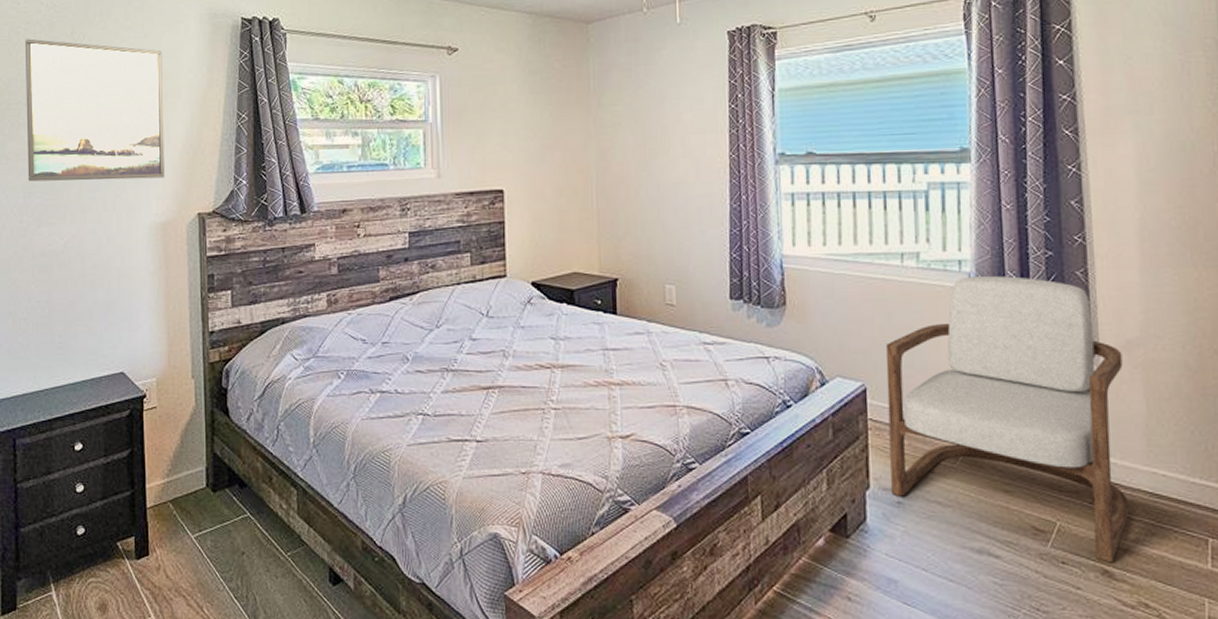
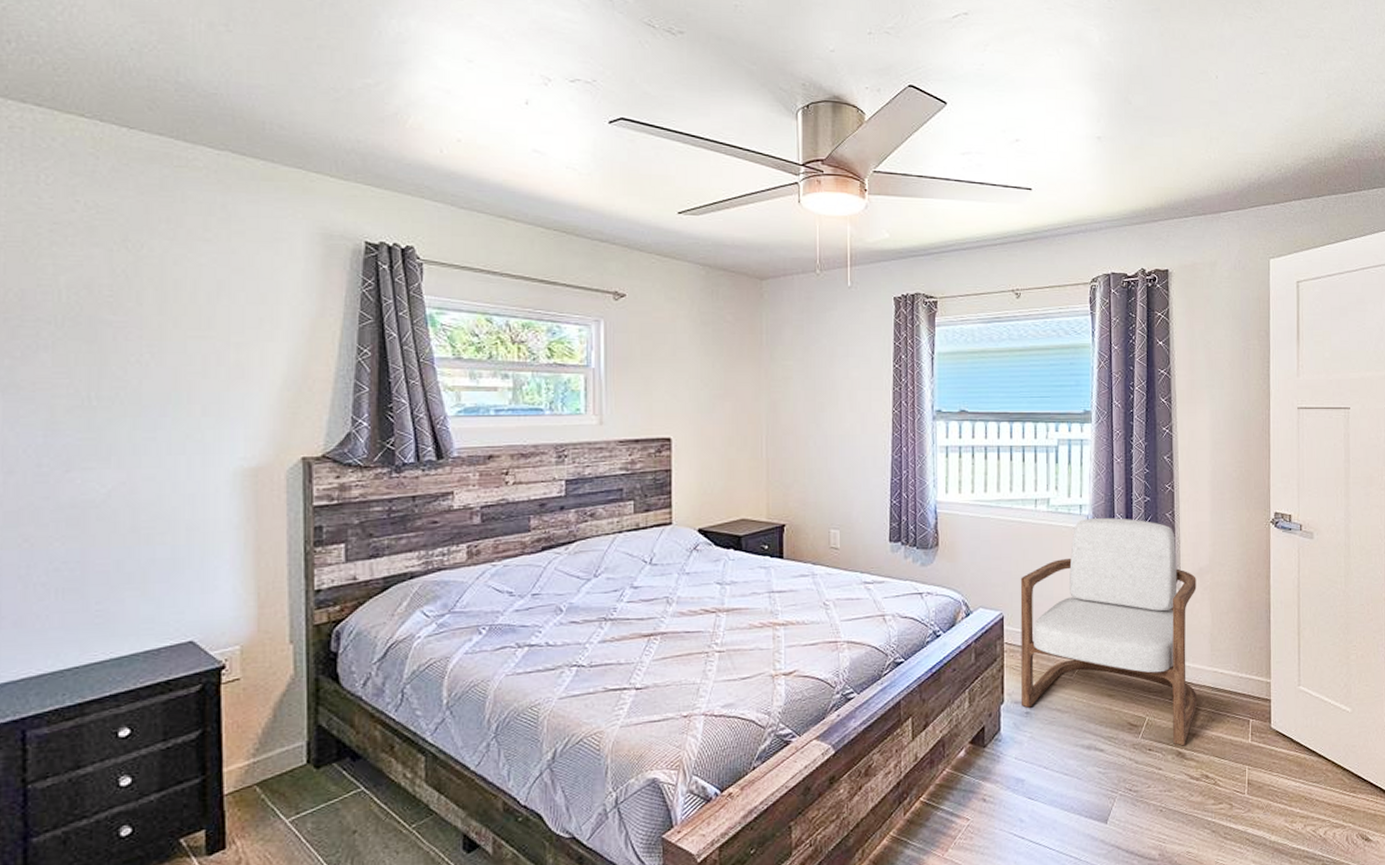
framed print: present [24,38,165,182] -> none [49,242,257,417]

